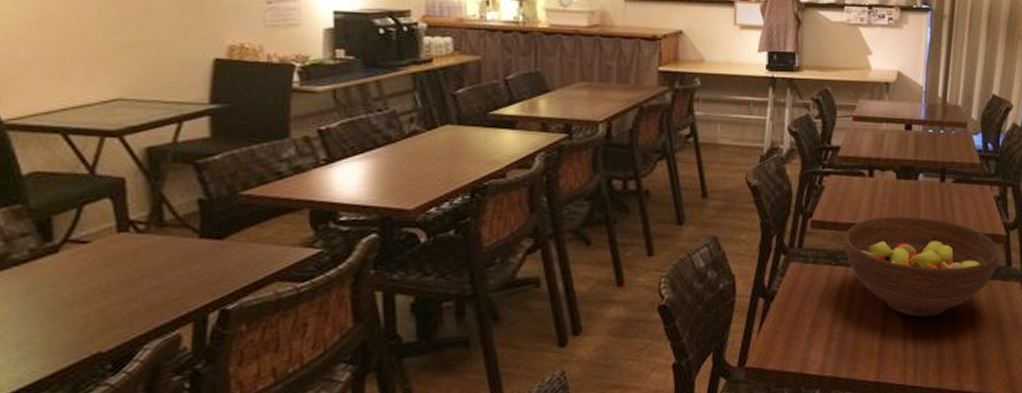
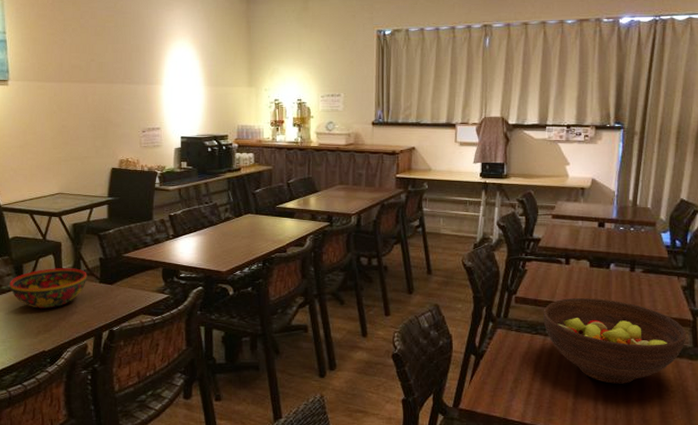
bowl: none [26,217,177,286] -> present [10,268,87,309]

